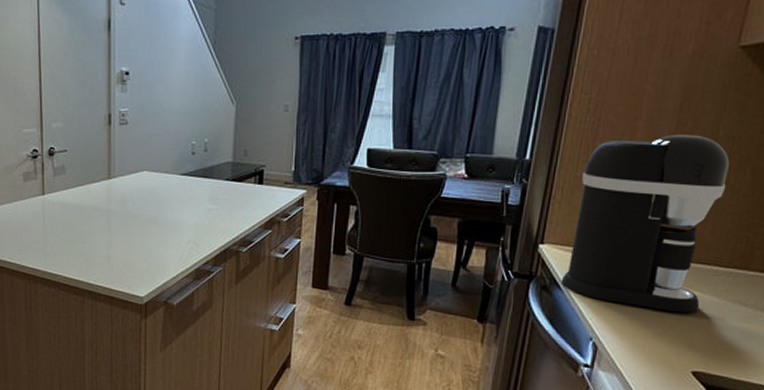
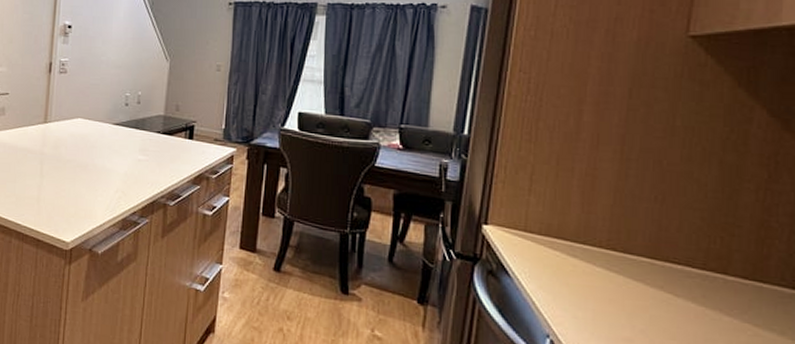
coffee maker: present [561,134,729,313] -> none [509,120,691,317]

